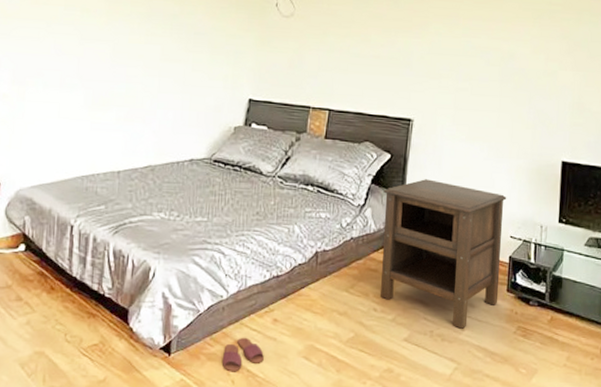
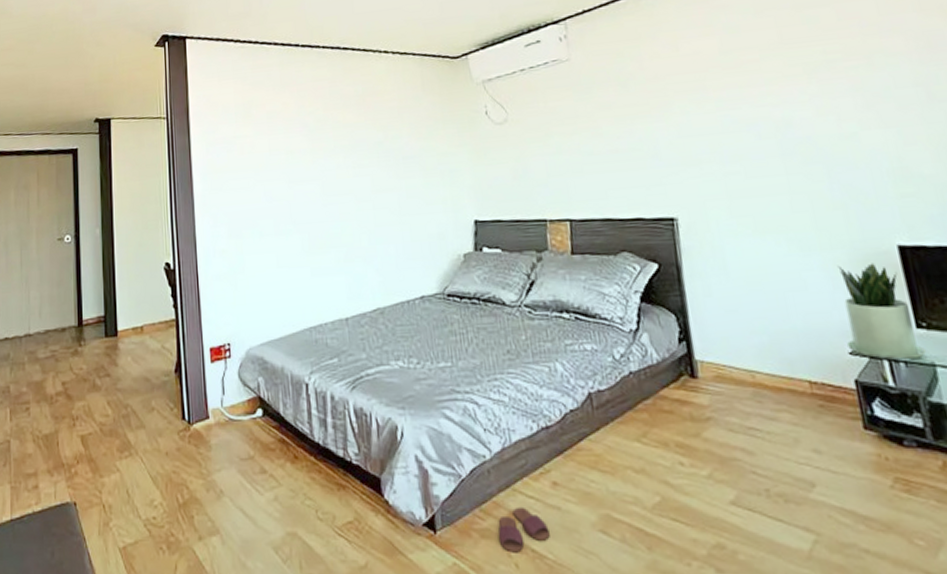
nightstand: present [381,179,507,329] -> none [658,289,855,485]
planter: none [510,171,560,244] -> present [837,263,926,360]

